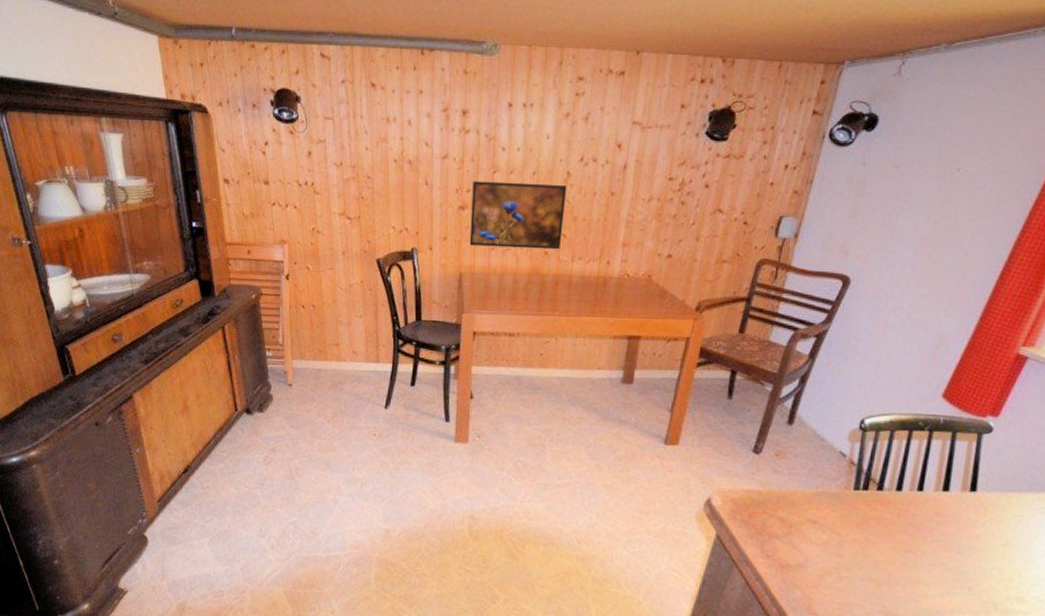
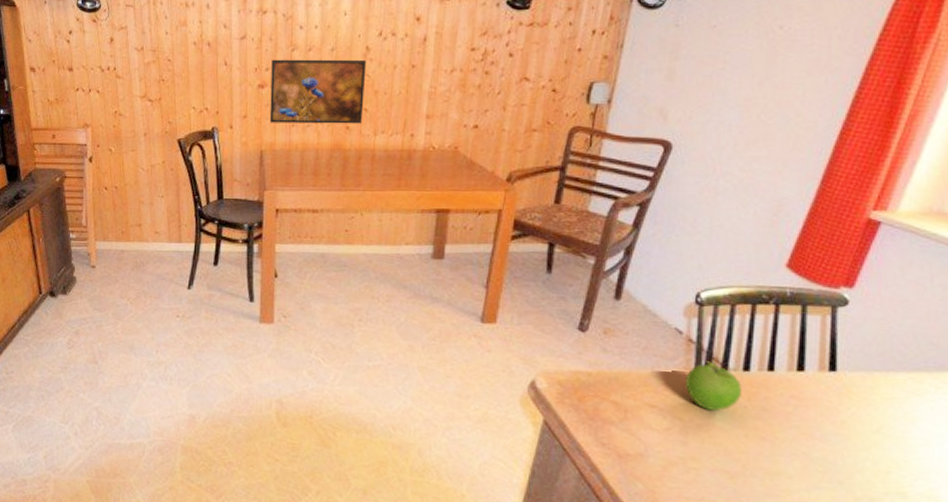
fruit: none [844,482,894,527] -> present [685,361,742,412]

